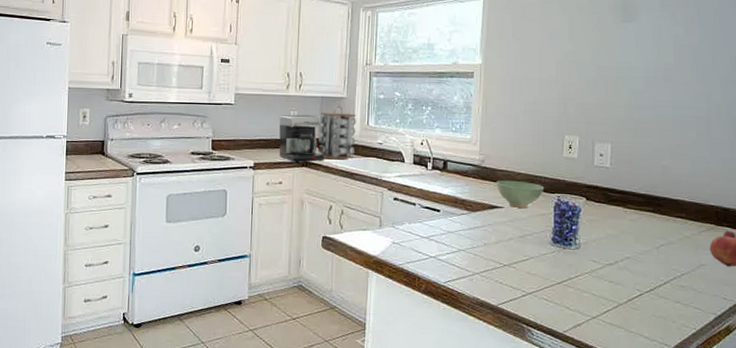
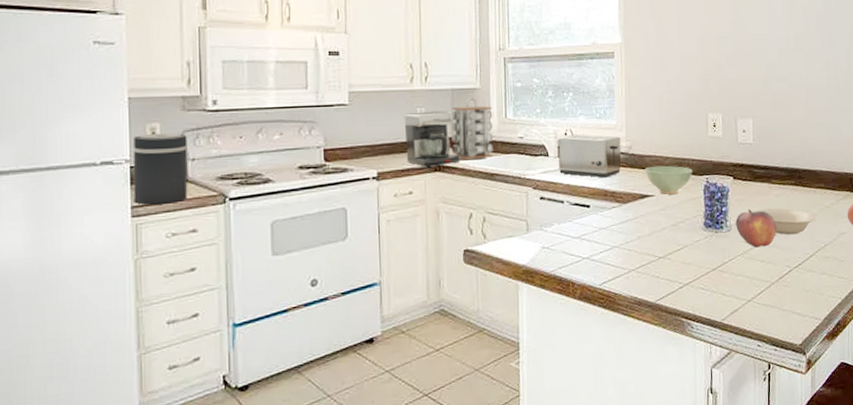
cylinder: none [67,116,109,173] -> present [132,132,188,205]
toaster: none [412,144,474,186] -> present [558,134,622,178]
fruit: none [585,230,630,268] -> present [736,208,777,248]
bowl: none [606,231,675,260] -> present [754,208,817,235]

